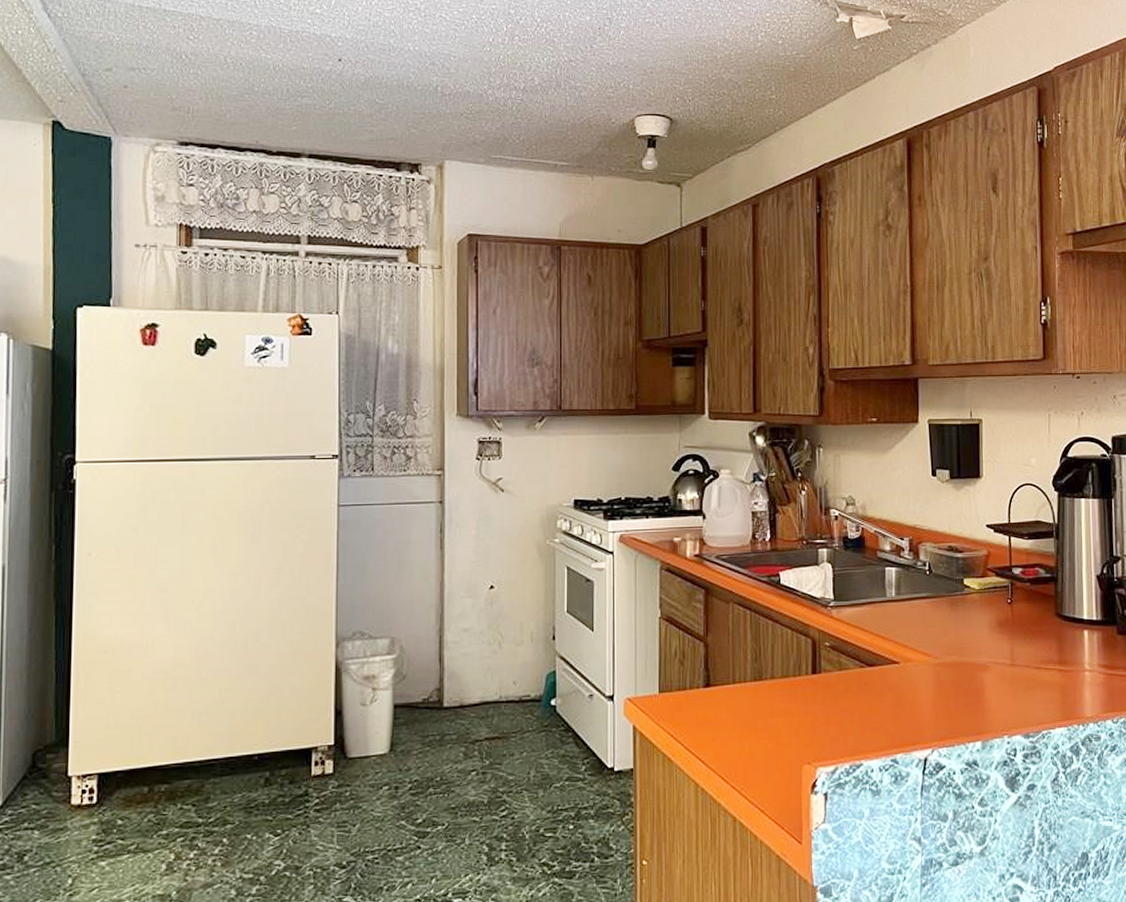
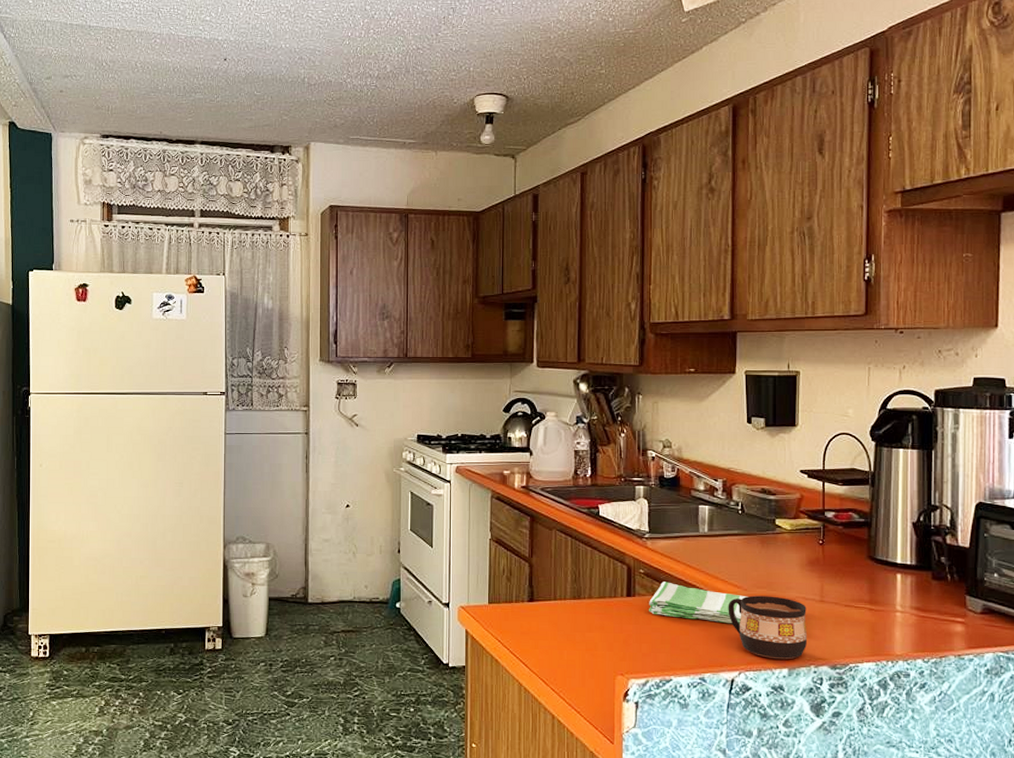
dish towel: none [836,654,939,698] -> present [649,582,748,625]
cup: none [918,662,999,732] -> present [728,595,807,660]

